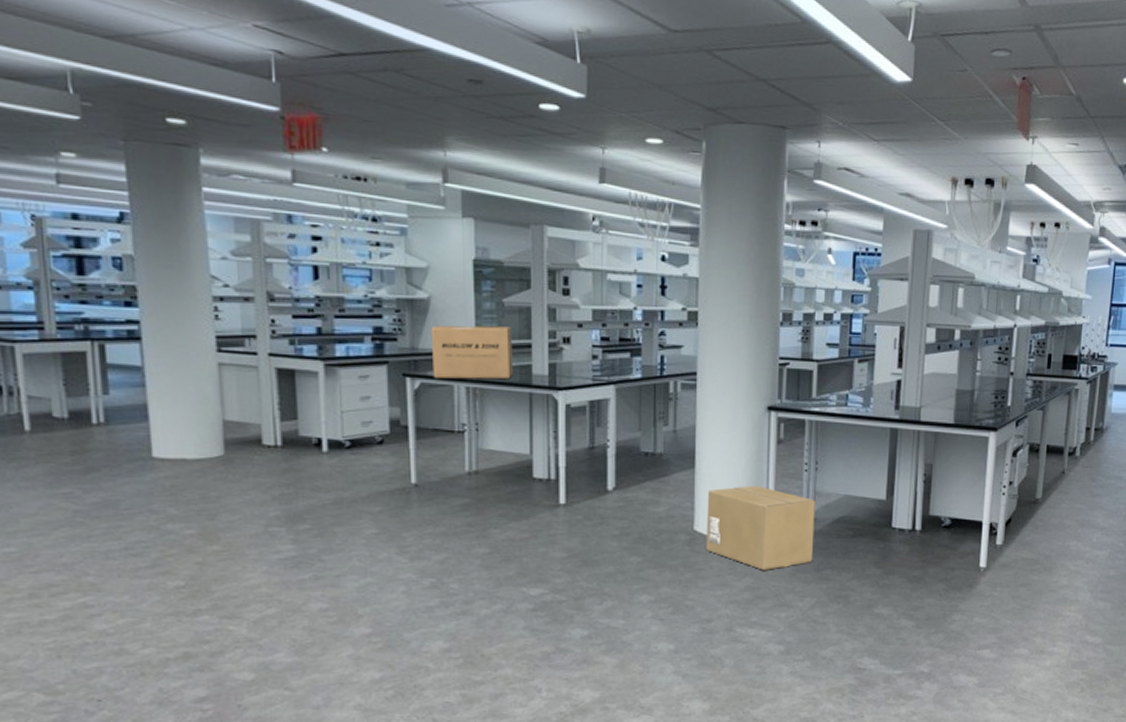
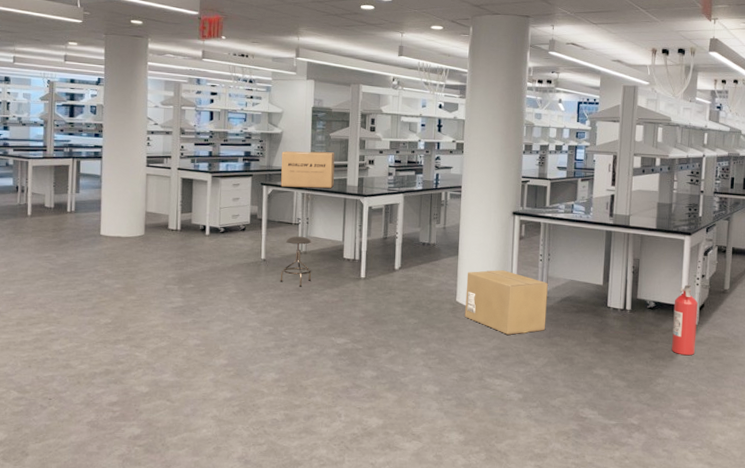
stool: none [441,449,488,521] -> present [280,236,312,287]
fire extinguisher: none [971,494,1003,584] -> present [672,284,698,356]

